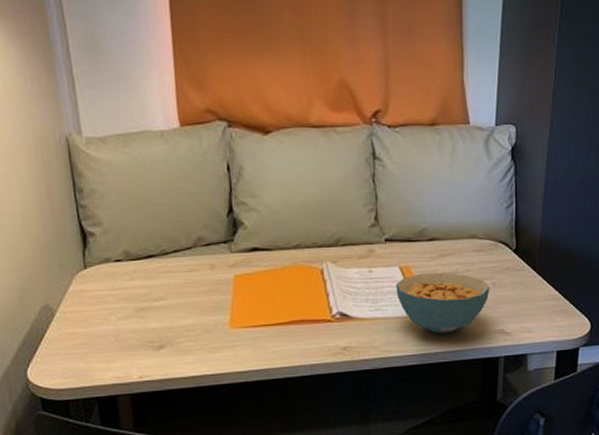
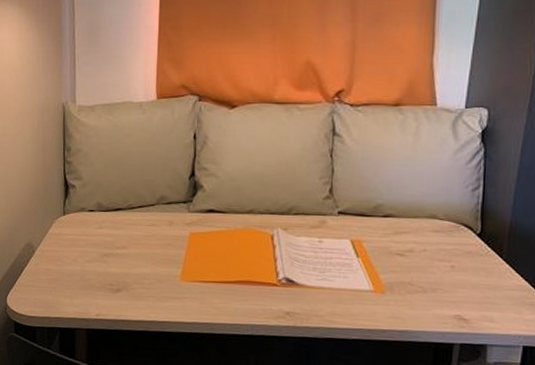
cereal bowl: present [395,272,490,334] -> none [345,248,448,312]

